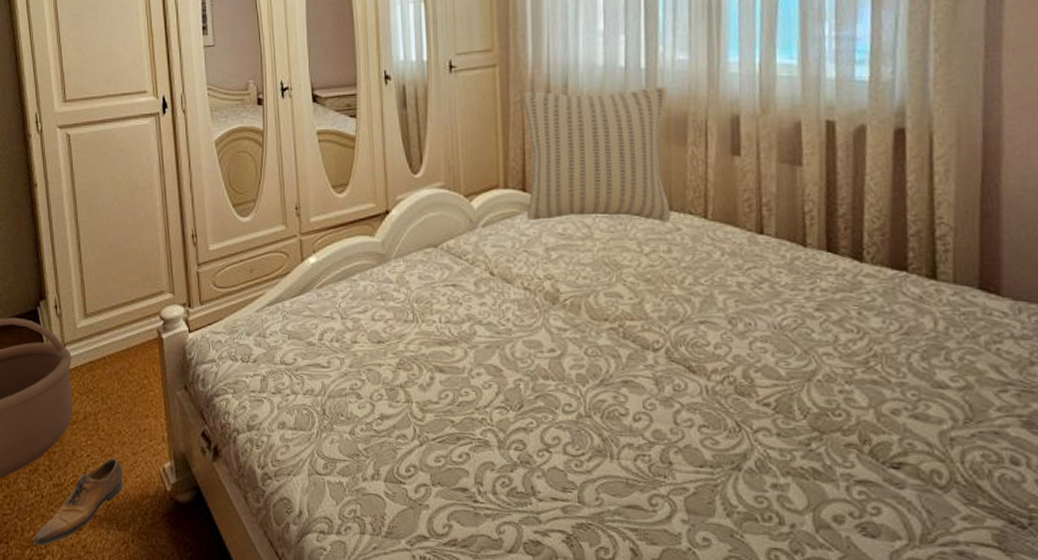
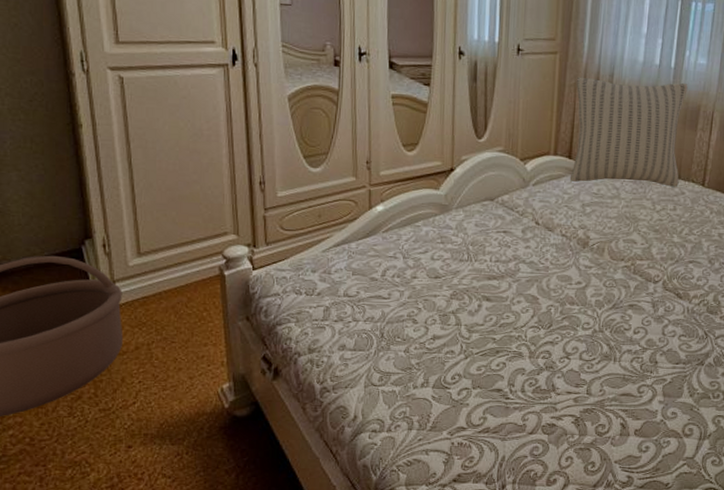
shoe: present [32,458,123,546] -> none [75,383,178,465]

